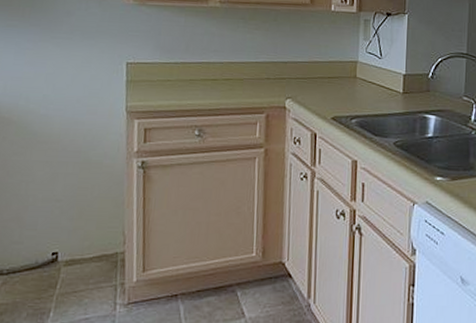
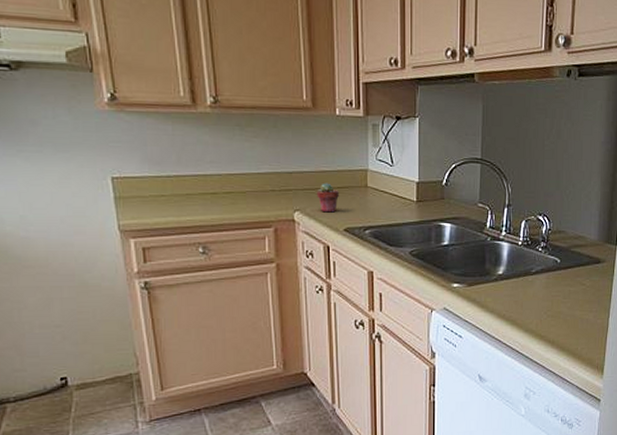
potted succulent: none [308,72,329,101] -> present [316,183,339,213]

